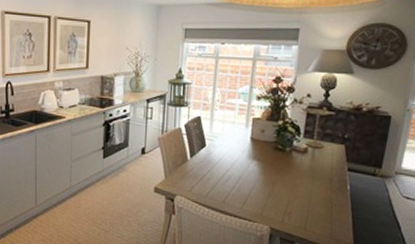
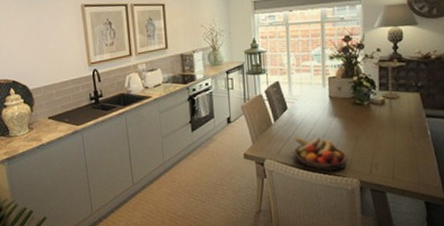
fruit bowl: none [206,176,262,216] -> present [293,137,349,172]

